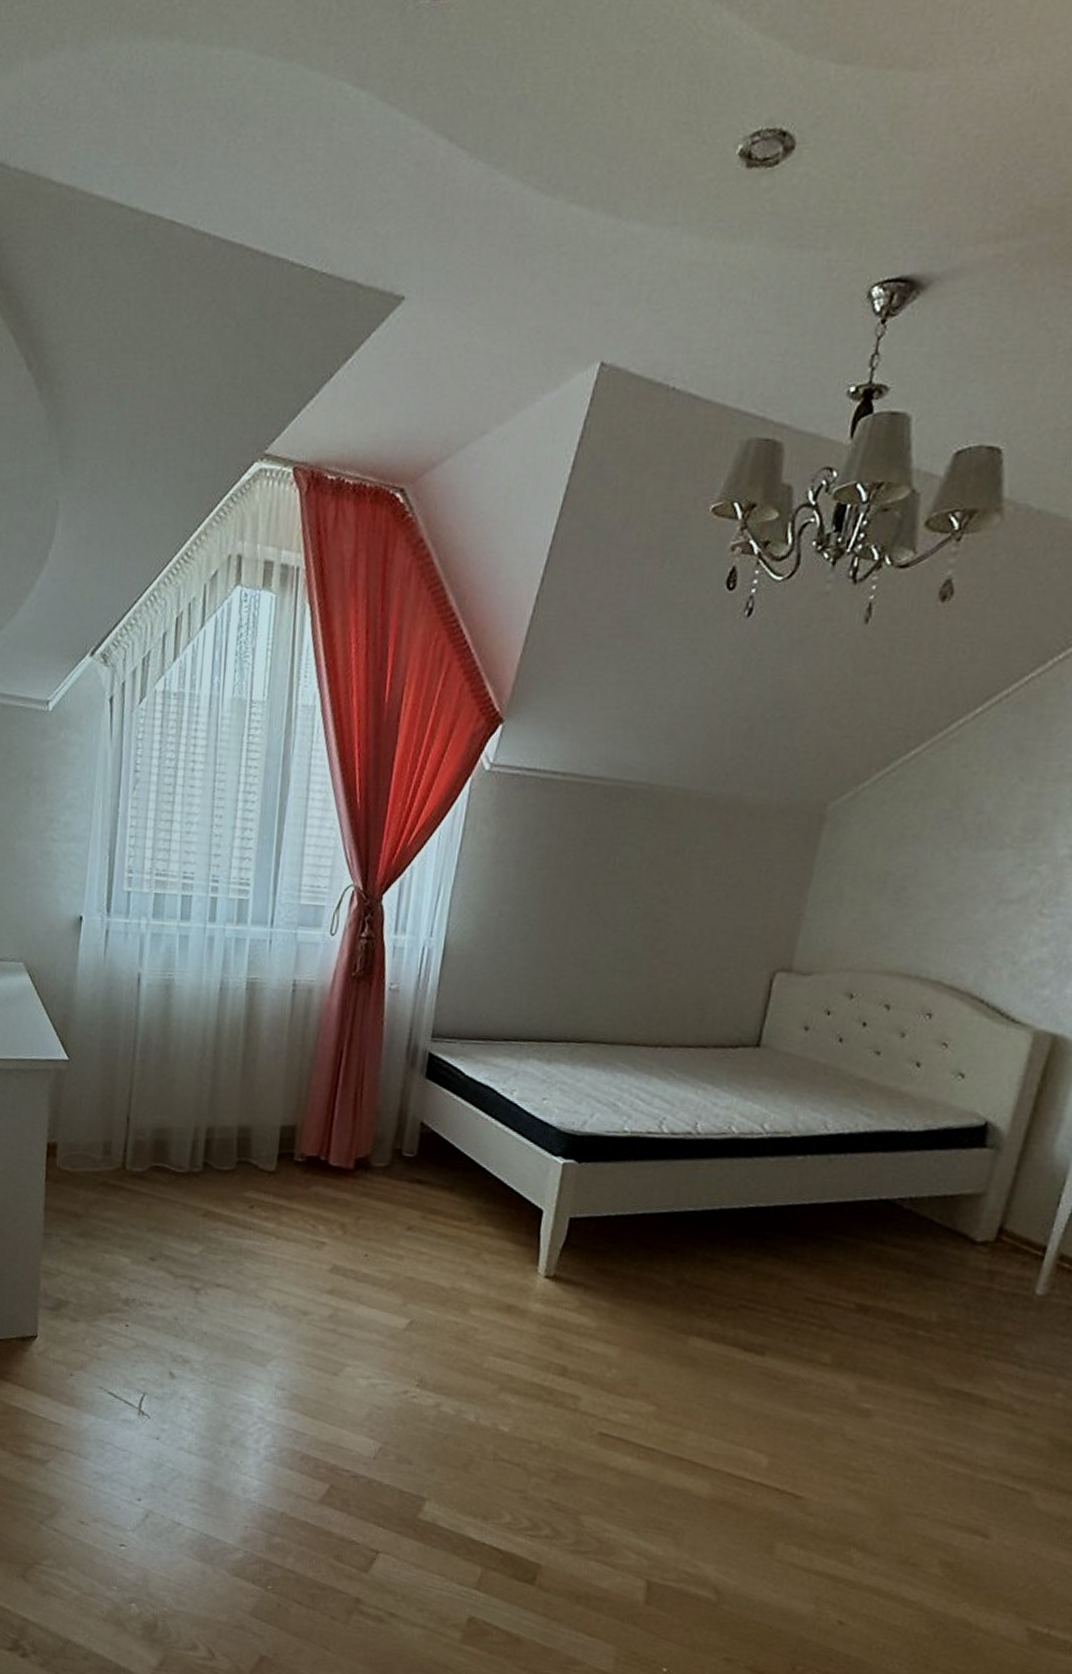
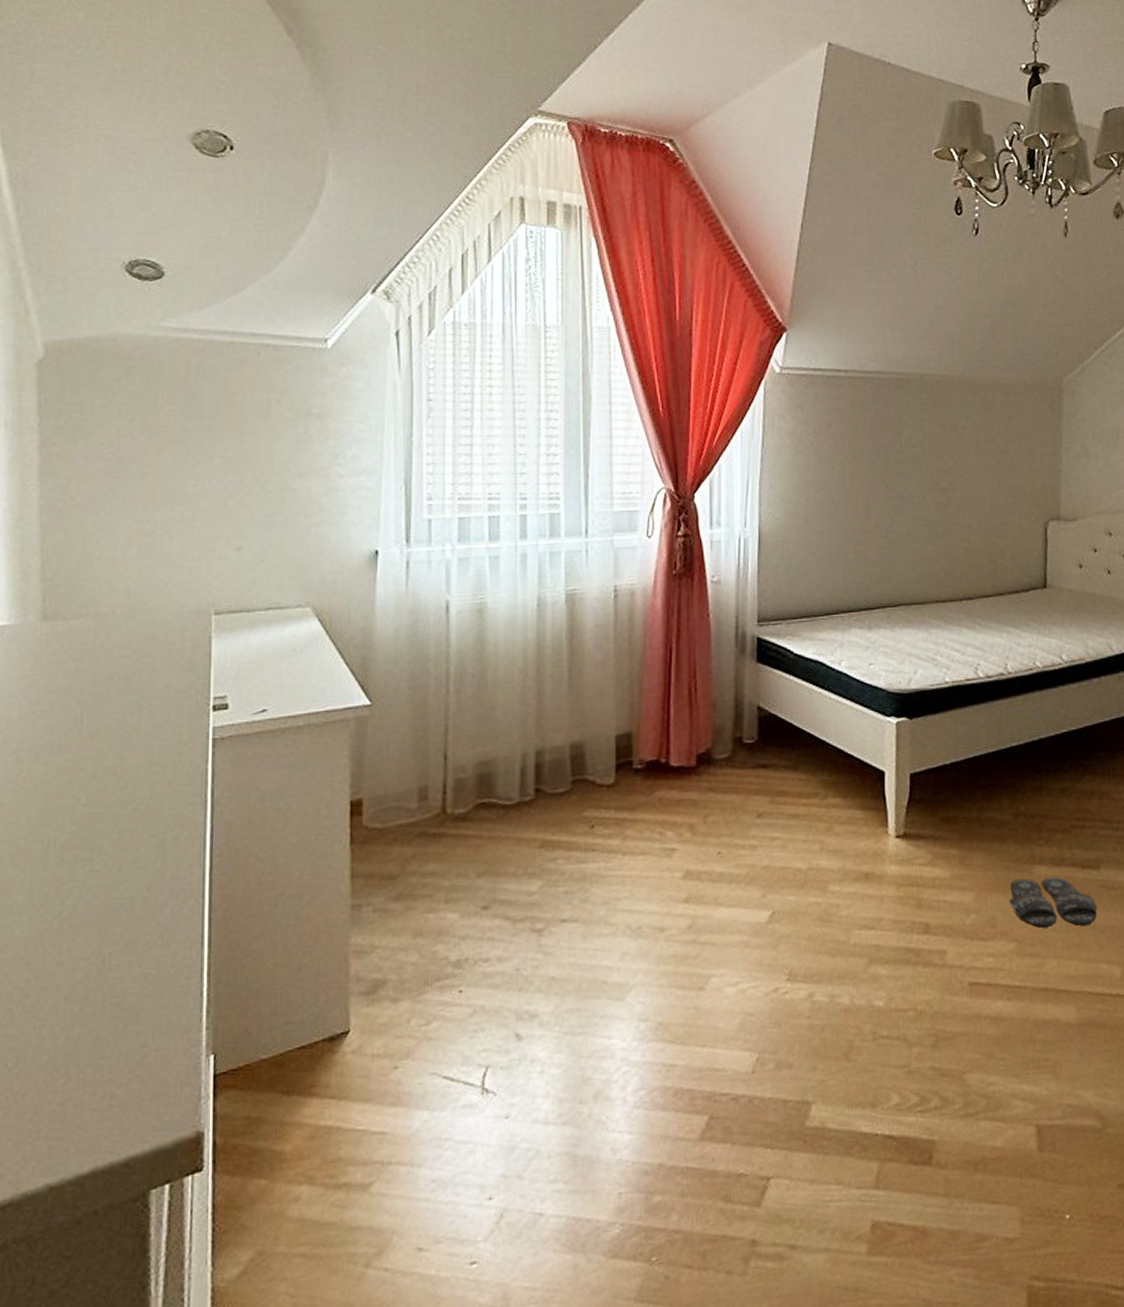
slippers: none [656,1345,754,1408] -> present [1009,876,1097,928]

